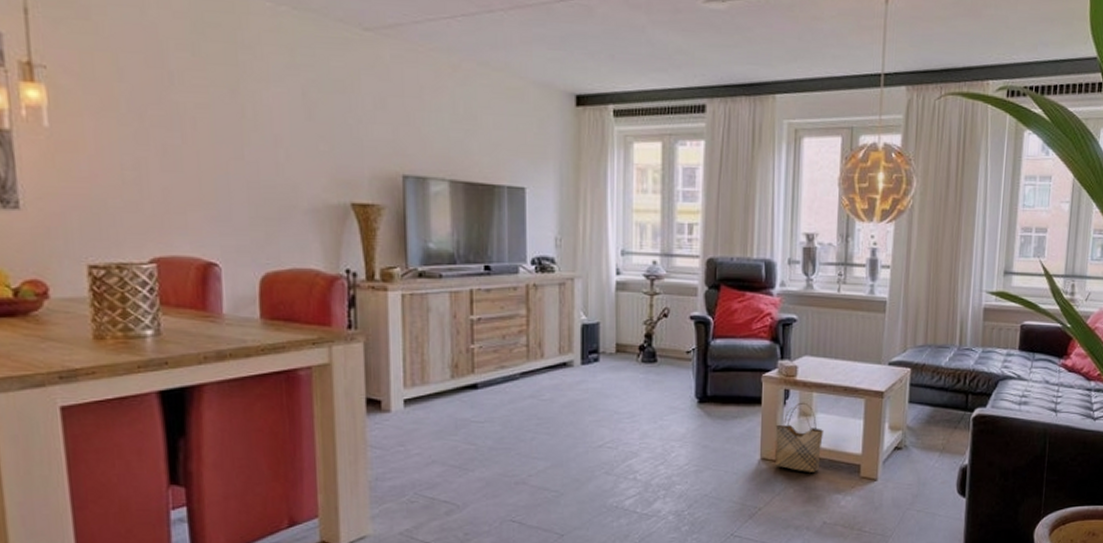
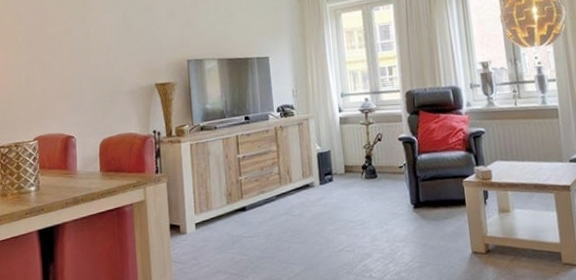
woven basket: present [775,402,824,472] -> none [480,200,524,262]

